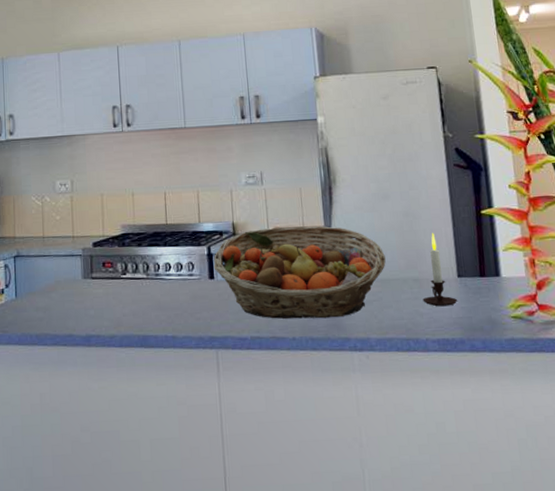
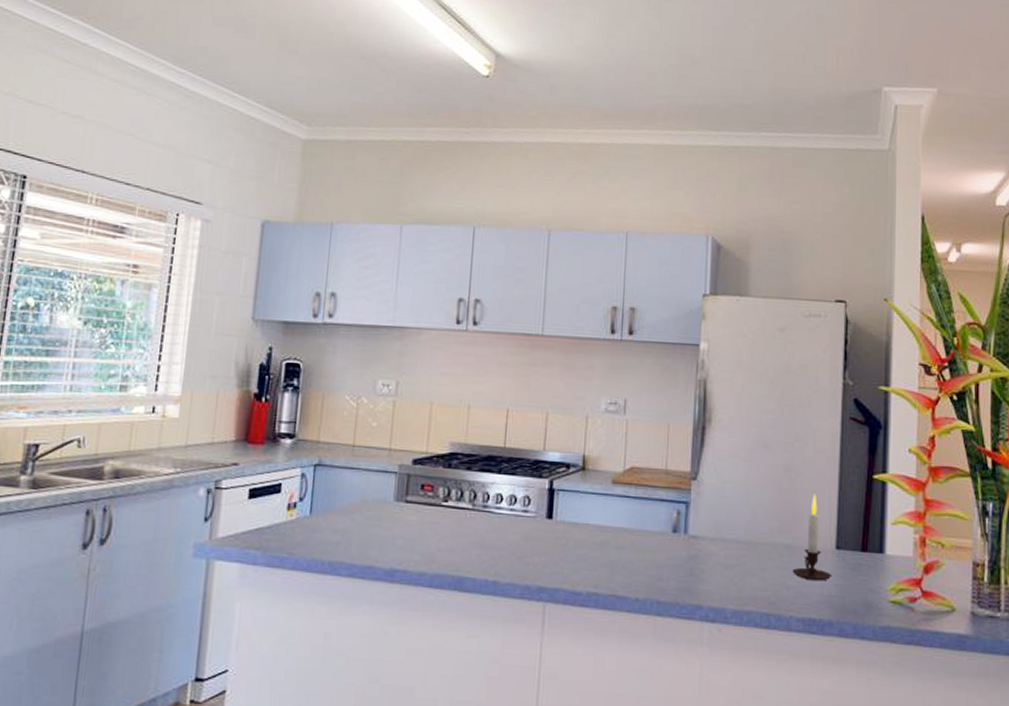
fruit basket: present [213,226,386,319] -> none [553,466,756,580]

